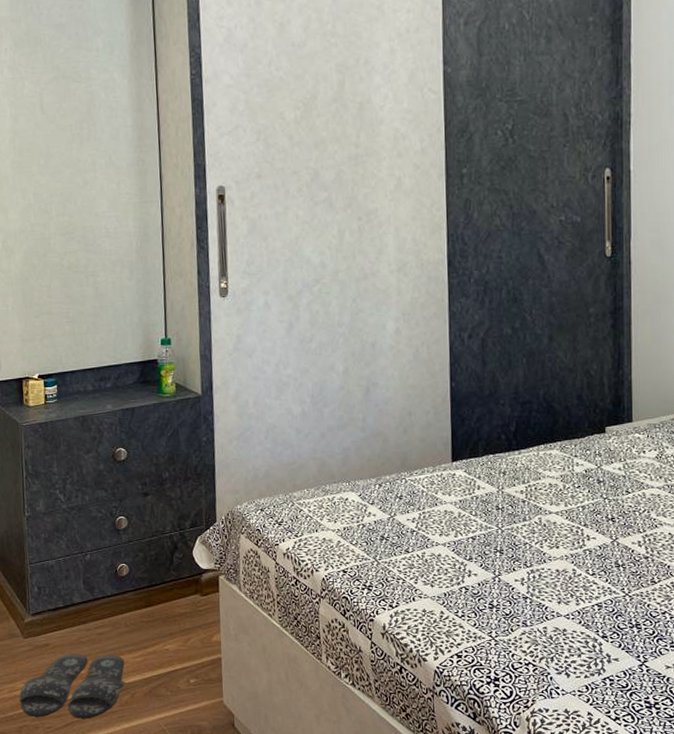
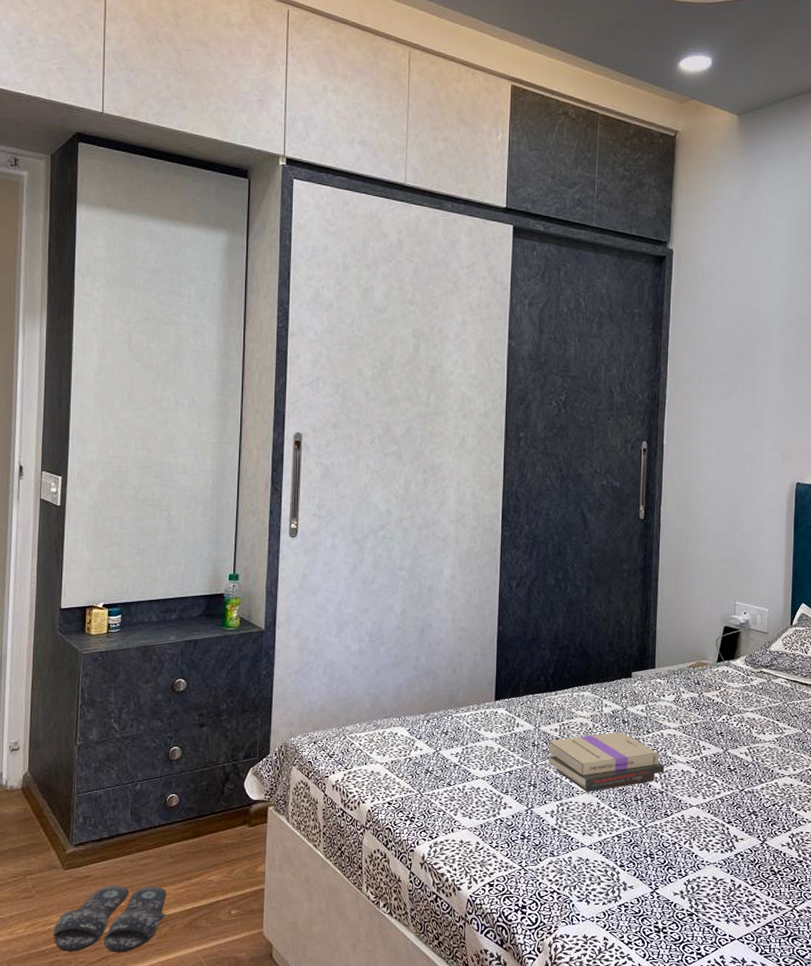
books: none [514,492,648,558] -> present [547,731,664,792]

